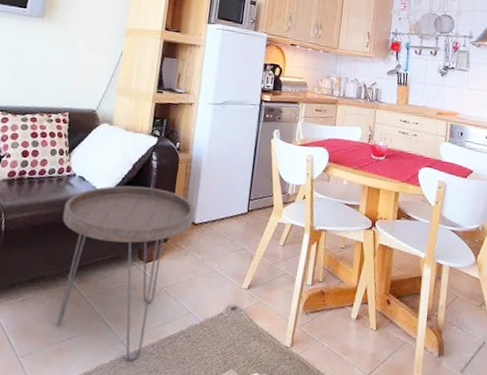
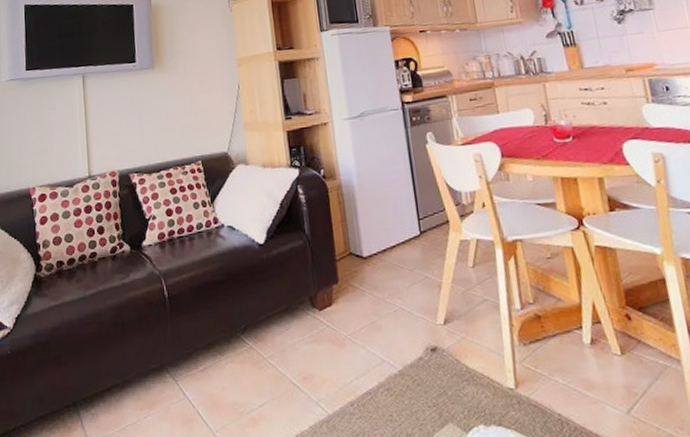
side table: present [57,185,195,361] -> none [220,224,362,424]

